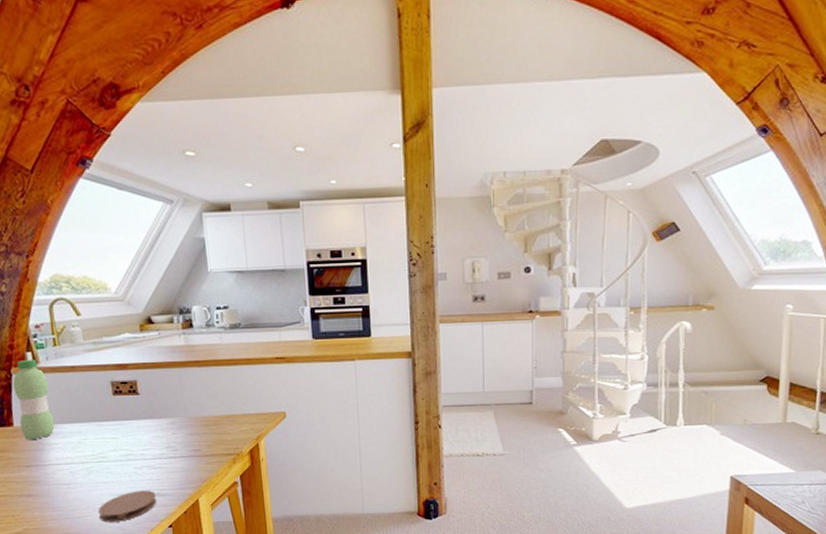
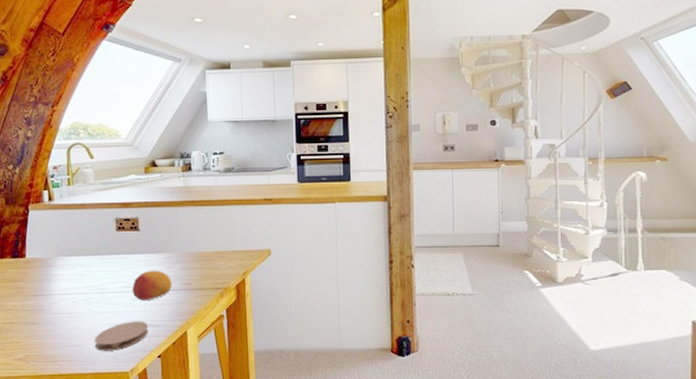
water bottle: present [12,359,55,441] -> none [29,196,62,272]
fruit: none [135,436,180,469] -> present [132,270,173,300]

